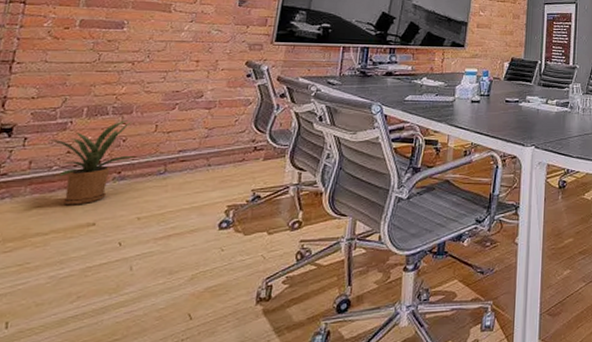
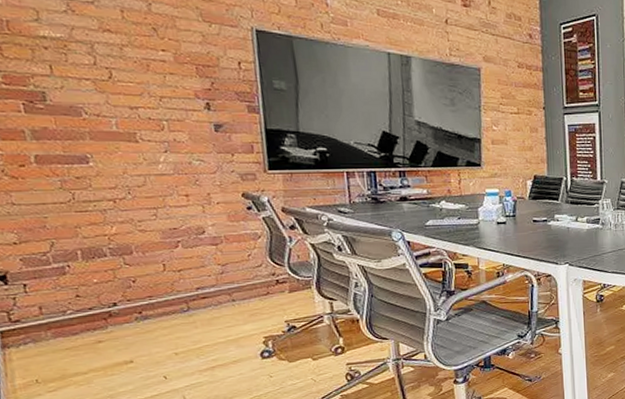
house plant: present [40,120,136,205] -> none [42,261,152,346]

